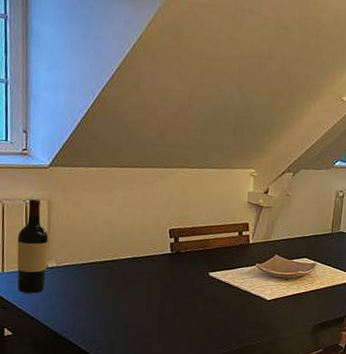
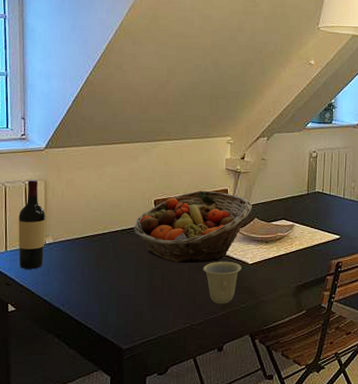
fruit basket: none [145,222,274,297] -> present [133,190,252,264]
cup: none [219,296,260,339] -> present [203,262,242,304]

